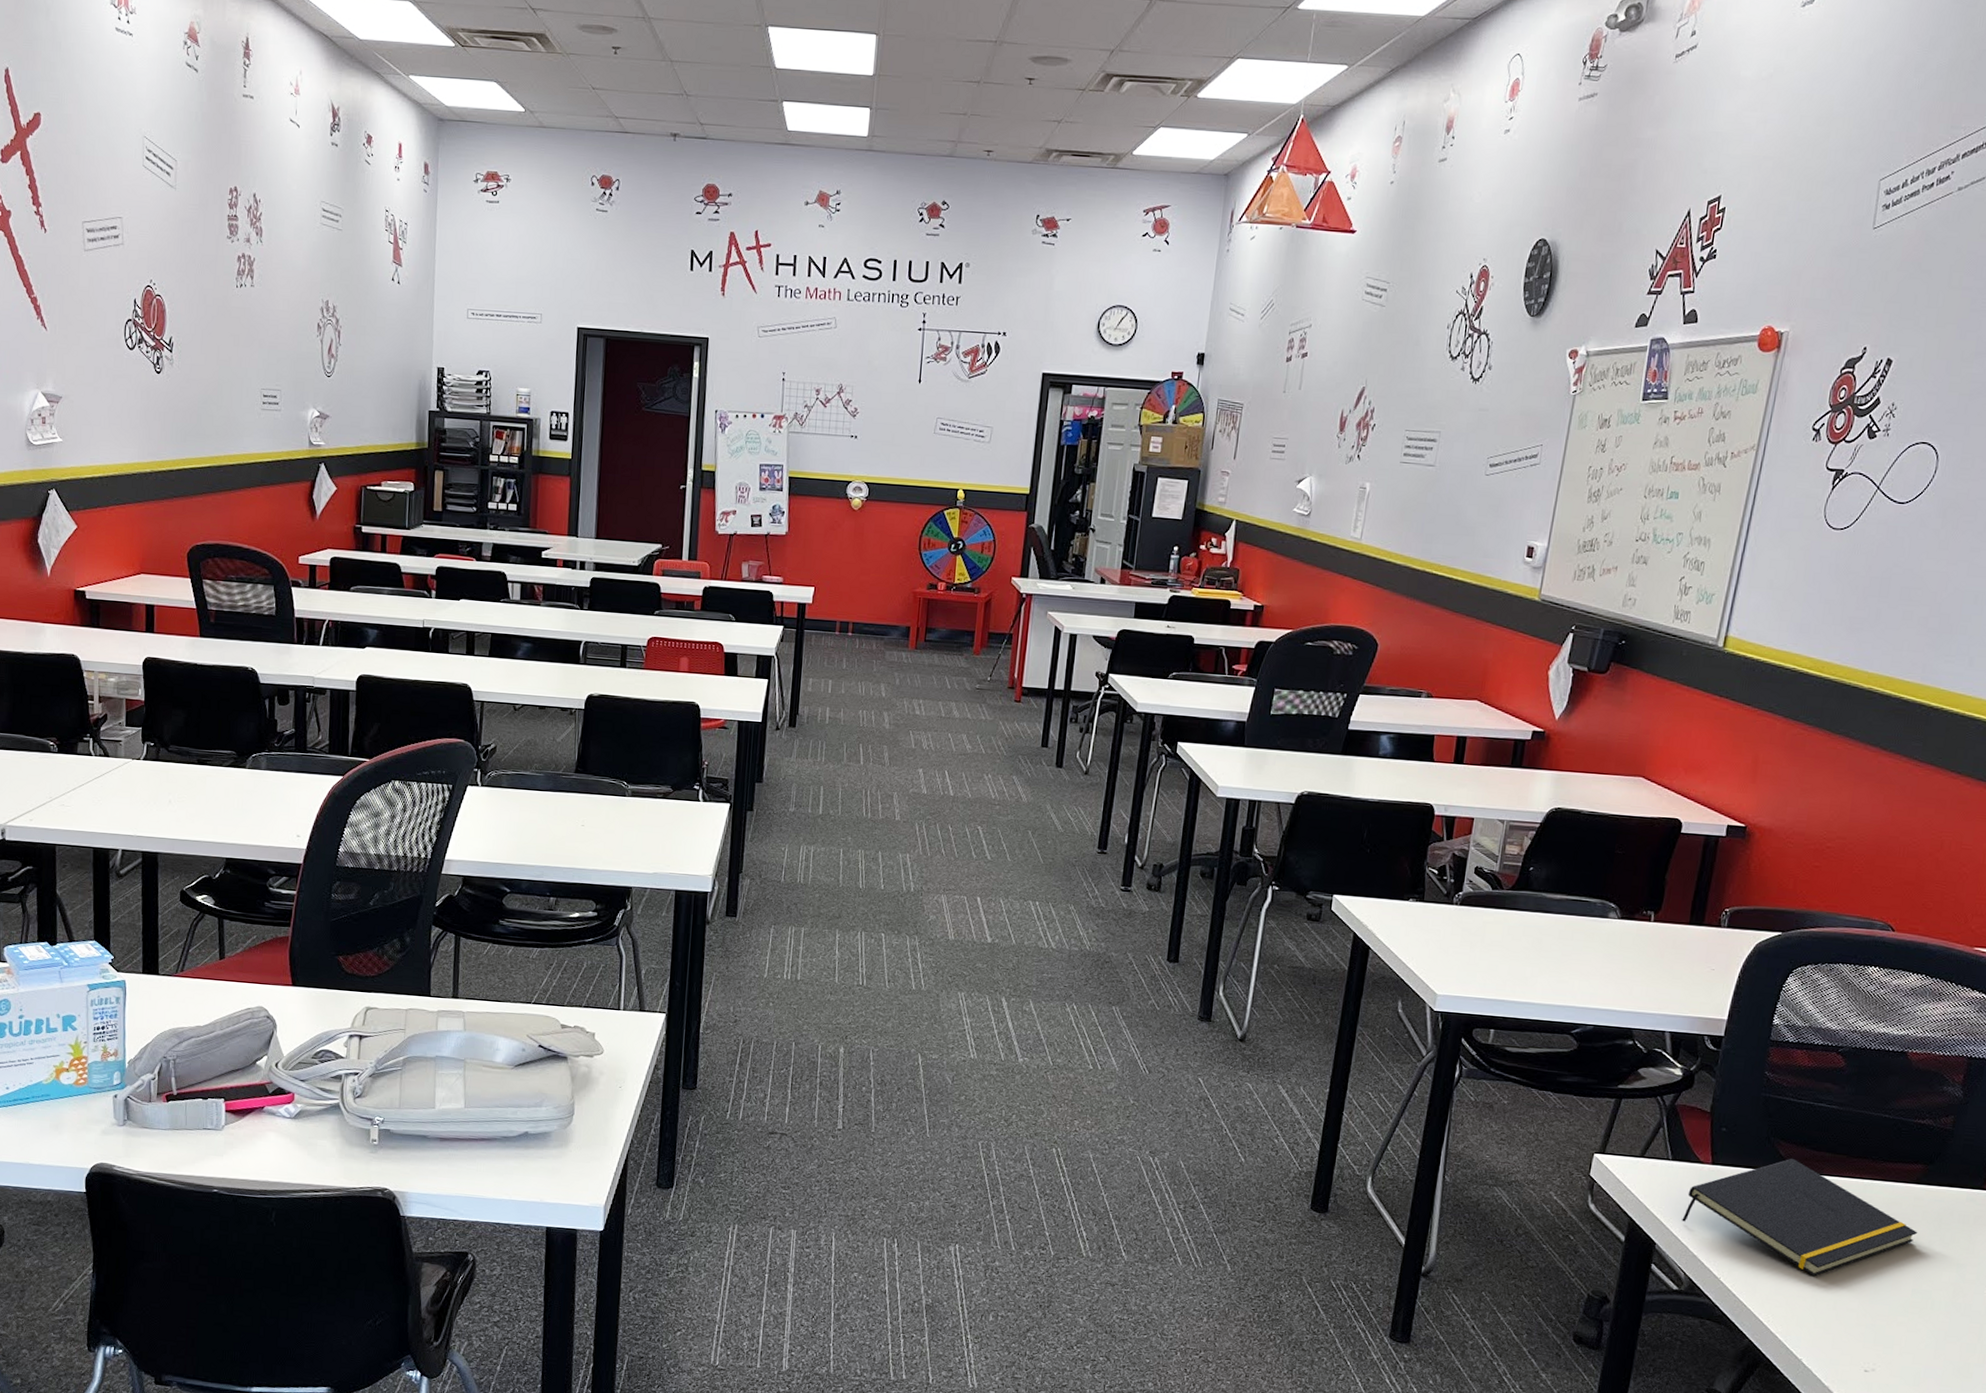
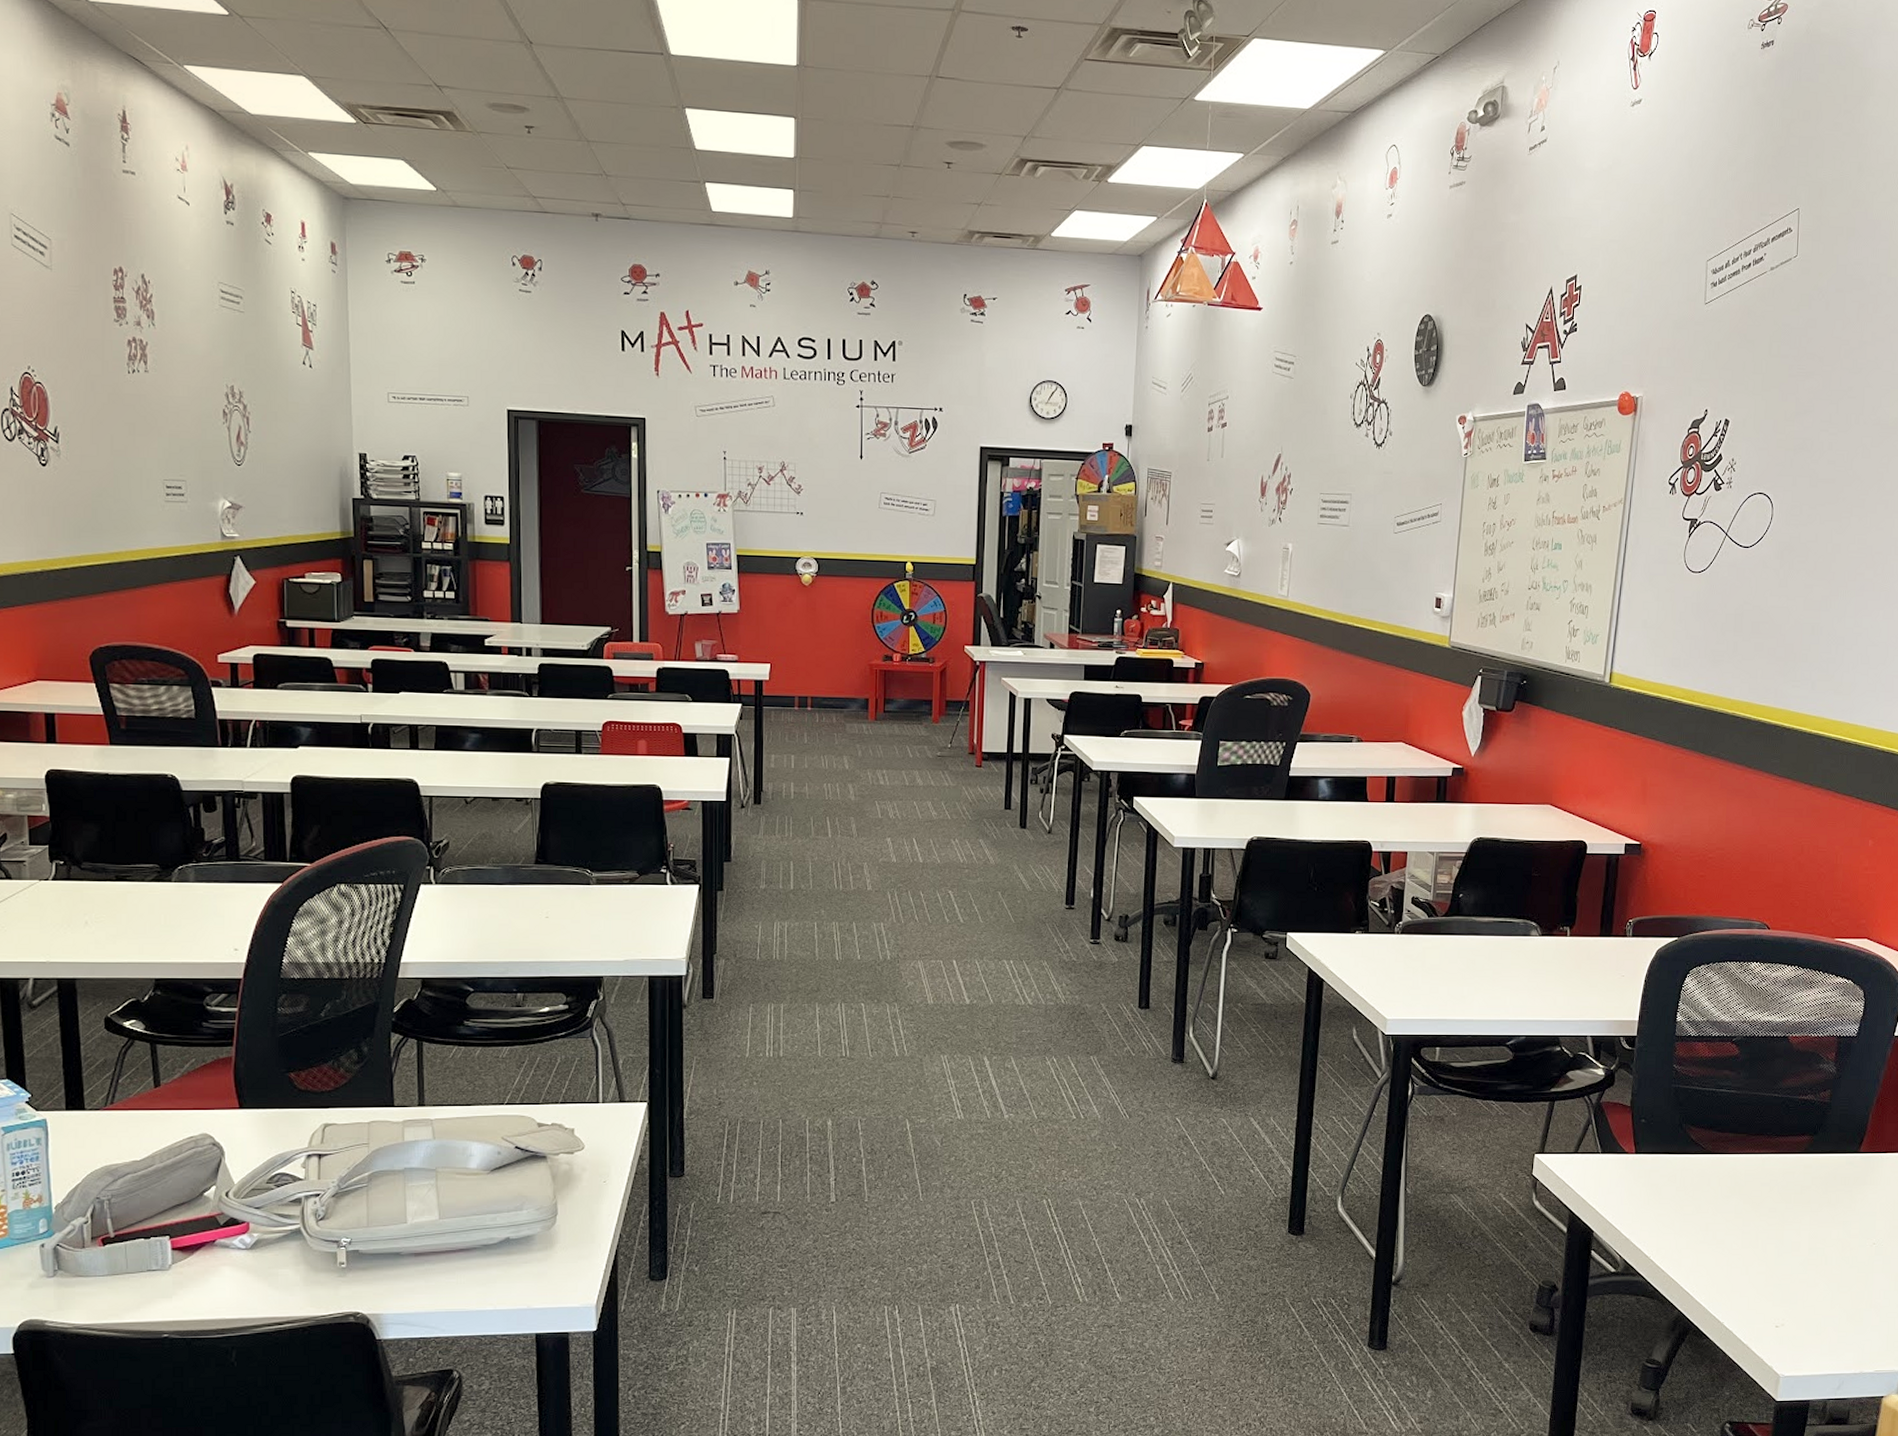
notepad: present [1682,1158,1918,1277] -> none [1614,1141,1810,1247]

